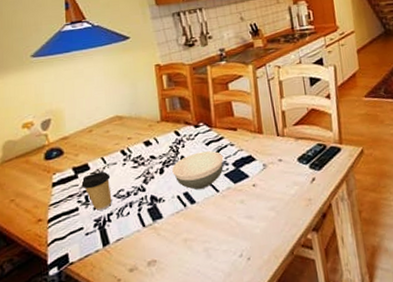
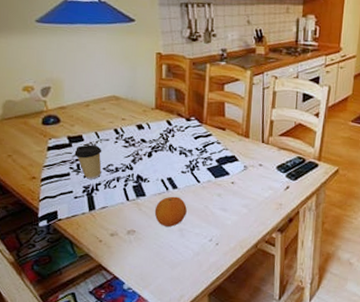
bowl: present [172,150,224,190] -> none [160,144,209,177]
fruit: none [174,212,210,249] -> present [154,196,187,227]

